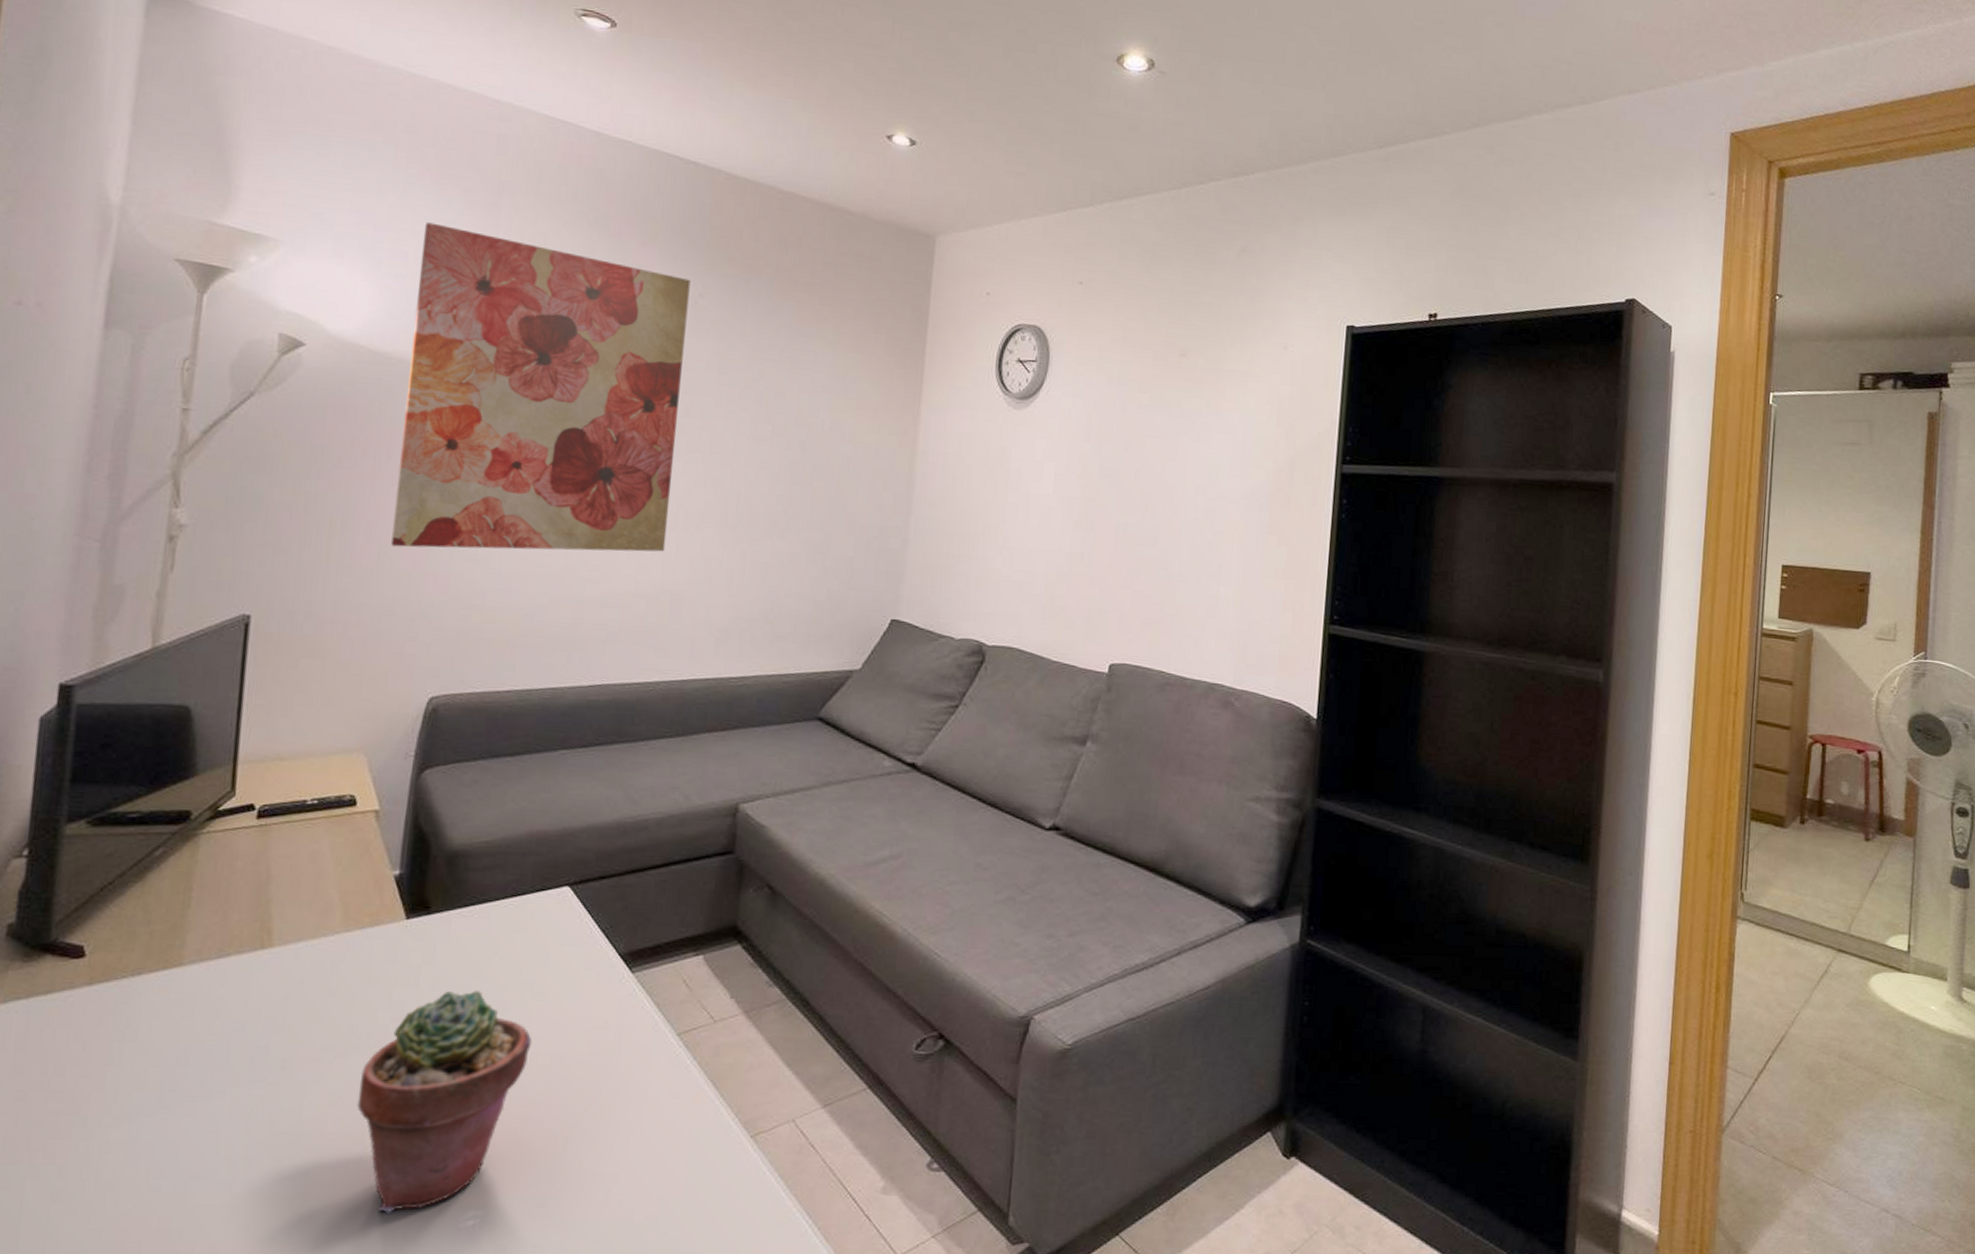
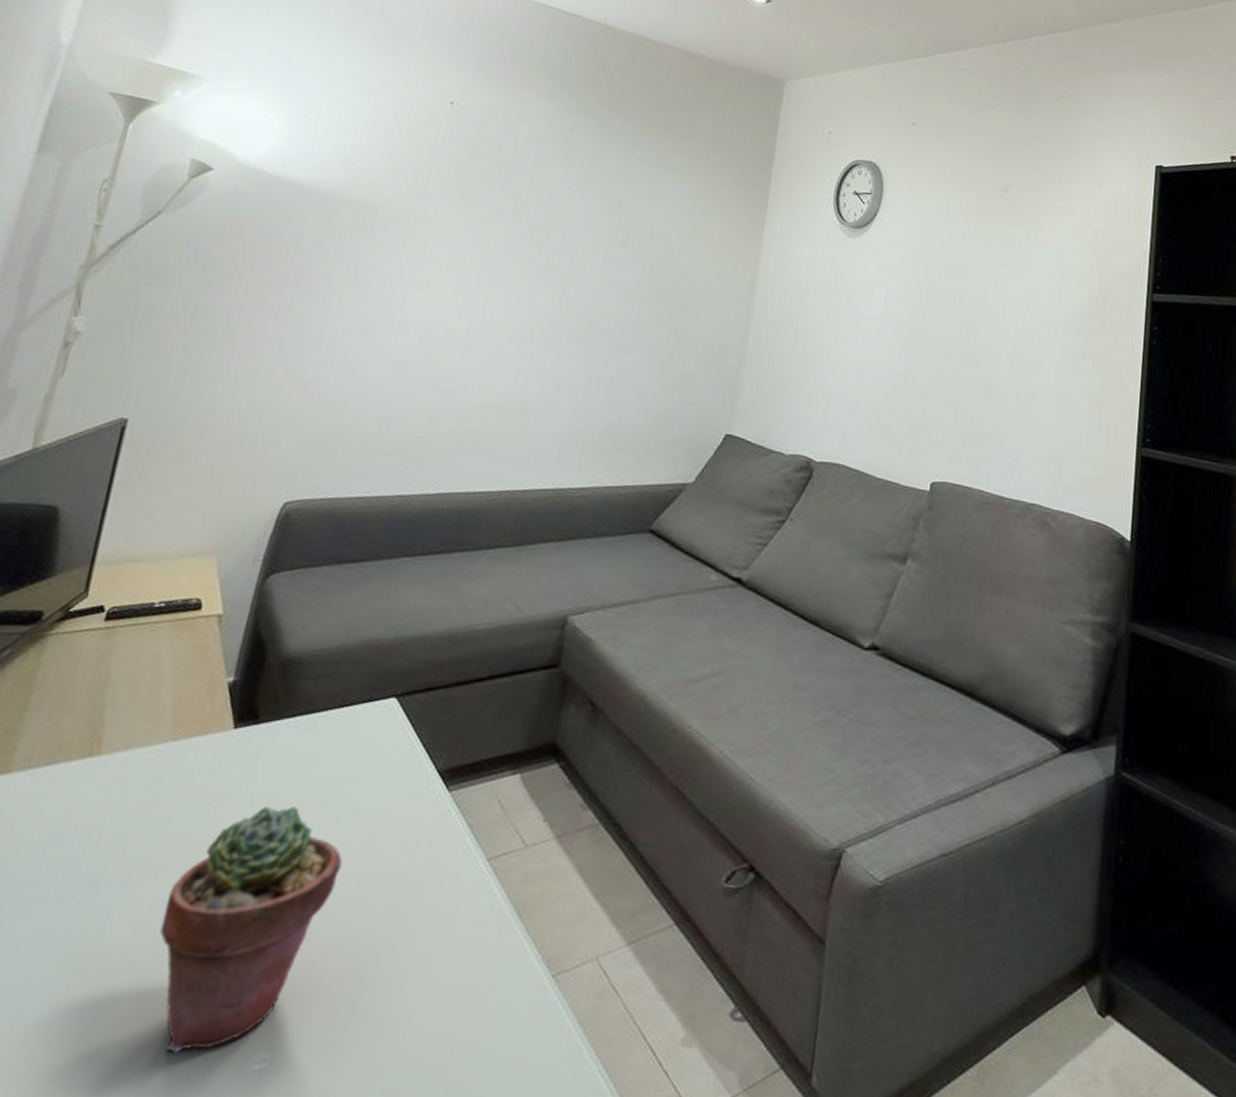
wall art: present [391,222,691,552] -> none [267,63,563,366]

